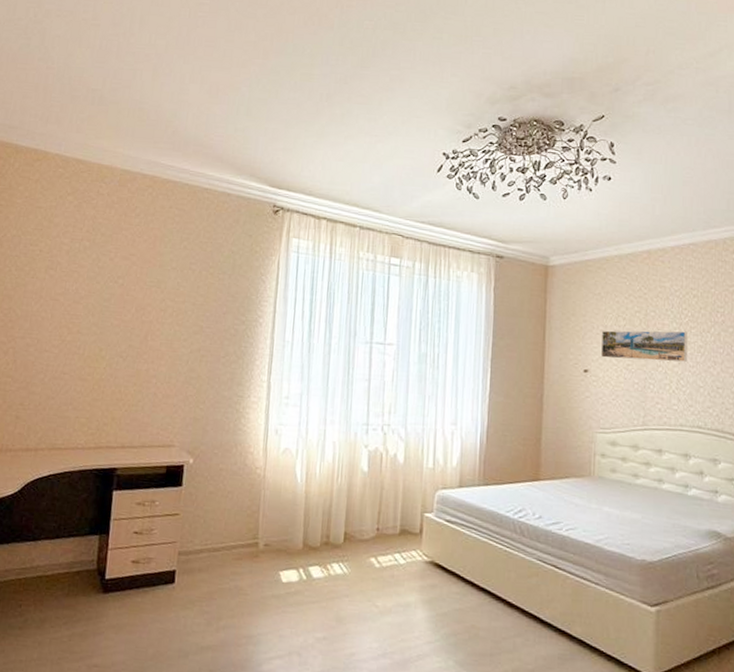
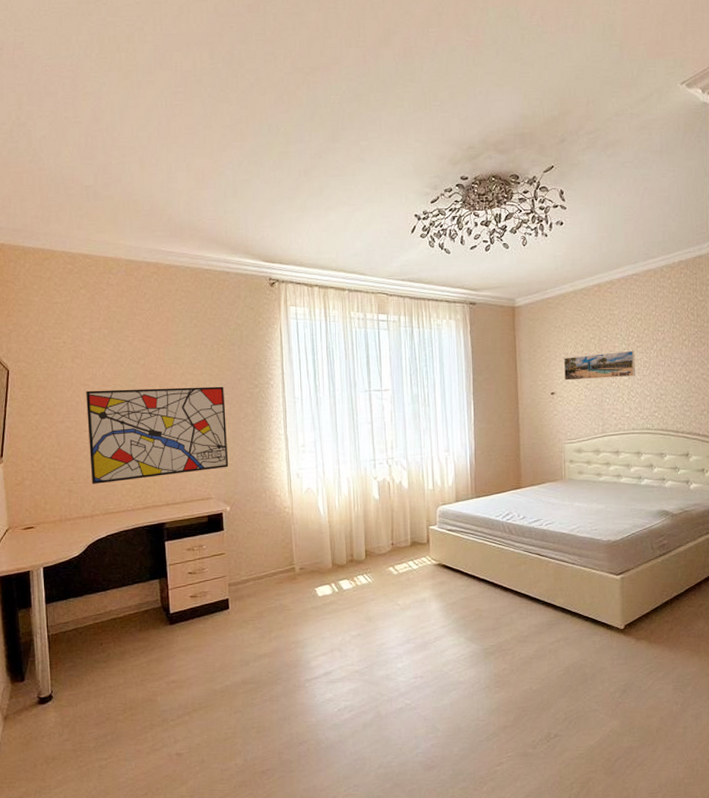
wall art: none [43,306,207,414] -> present [86,386,229,484]

